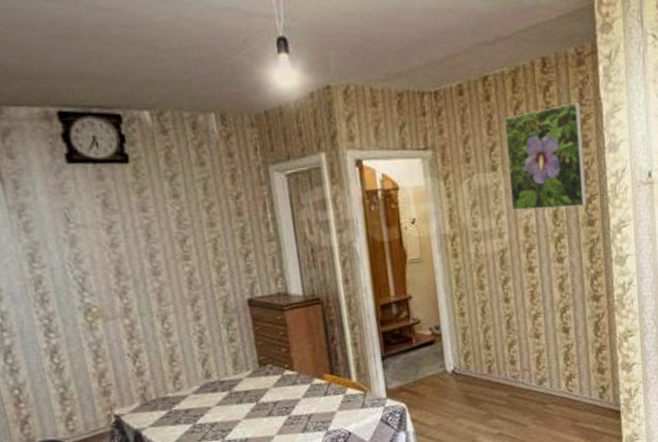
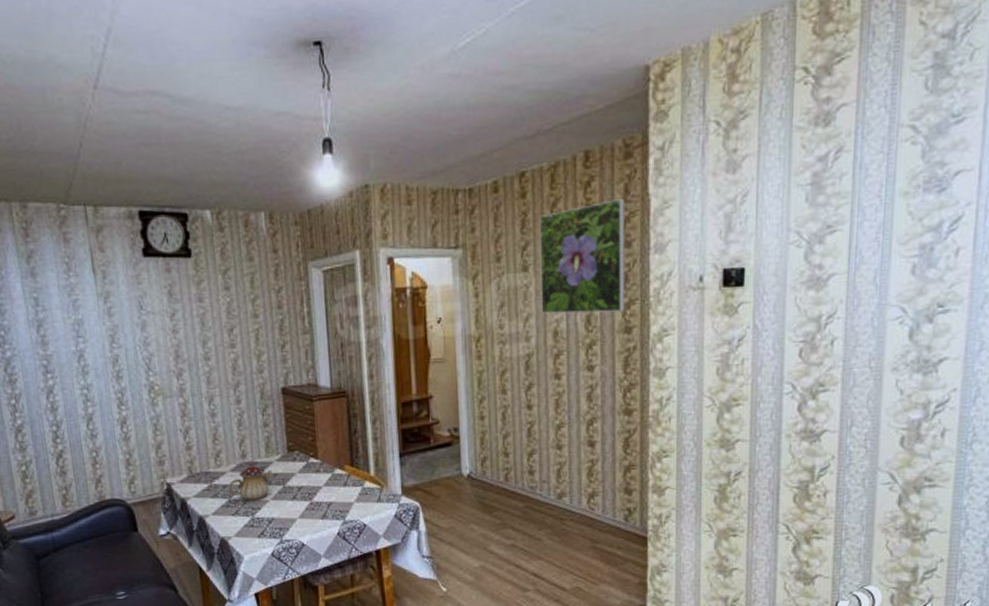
teapot: none [190,382,245,423] -> present [227,463,274,500]

